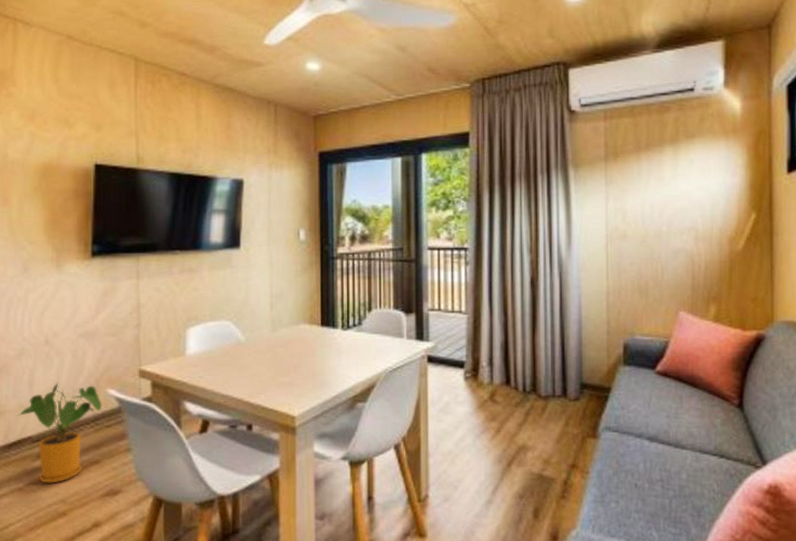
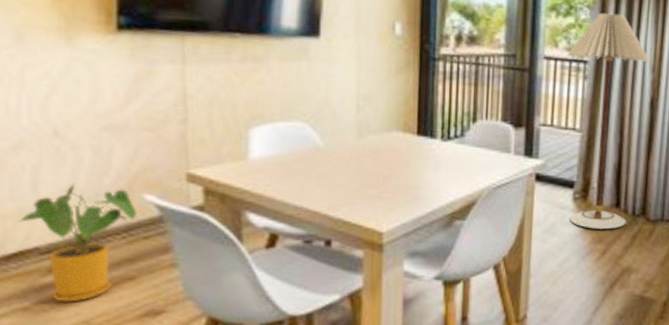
floor lamp: none [449,203,527,407] -> present [567,13,650,230]

